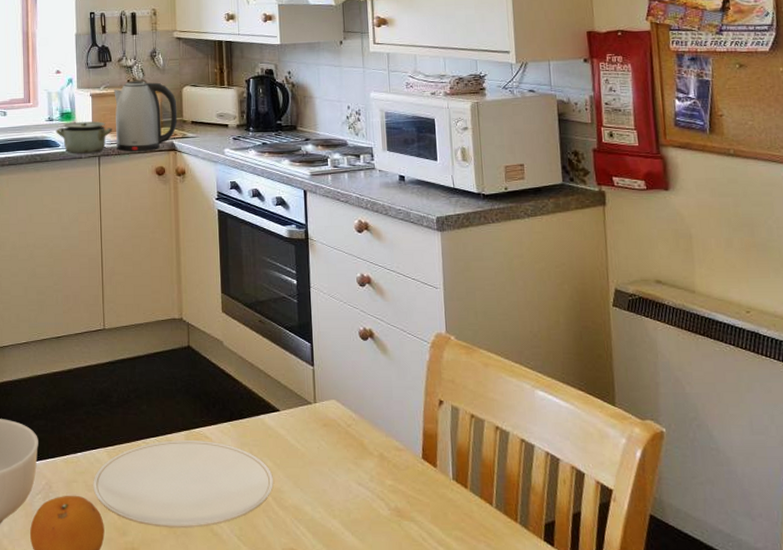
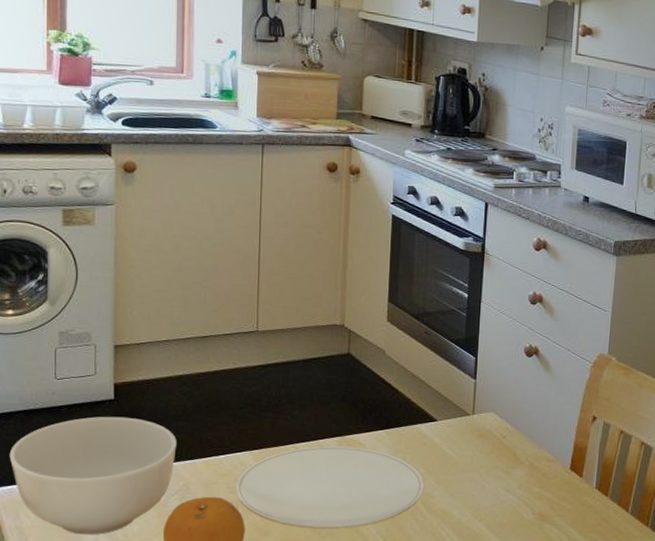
saucepan: present [55,121,113,154] -> none [213,102,281,141]
kettle: present [114,80,178,153] -> none [283,62,357,145]

